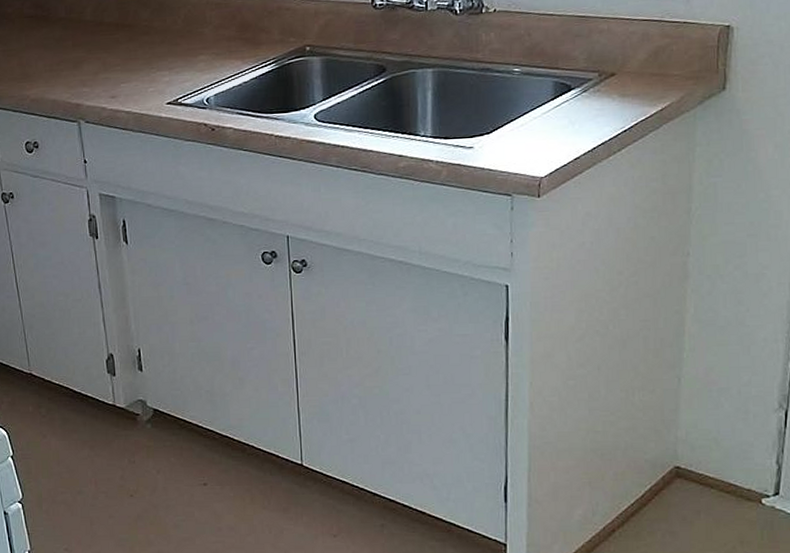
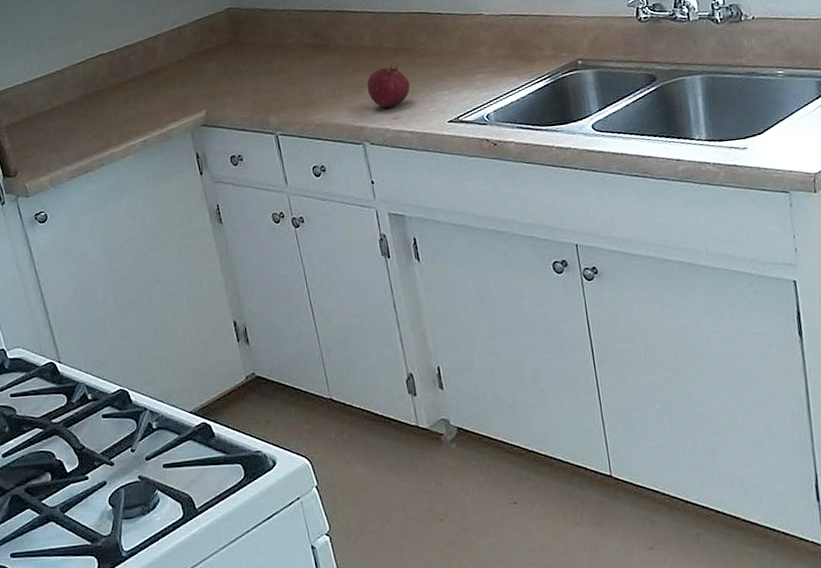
fruit: none [85,40,130,86] -> present [367,64,410,108]

